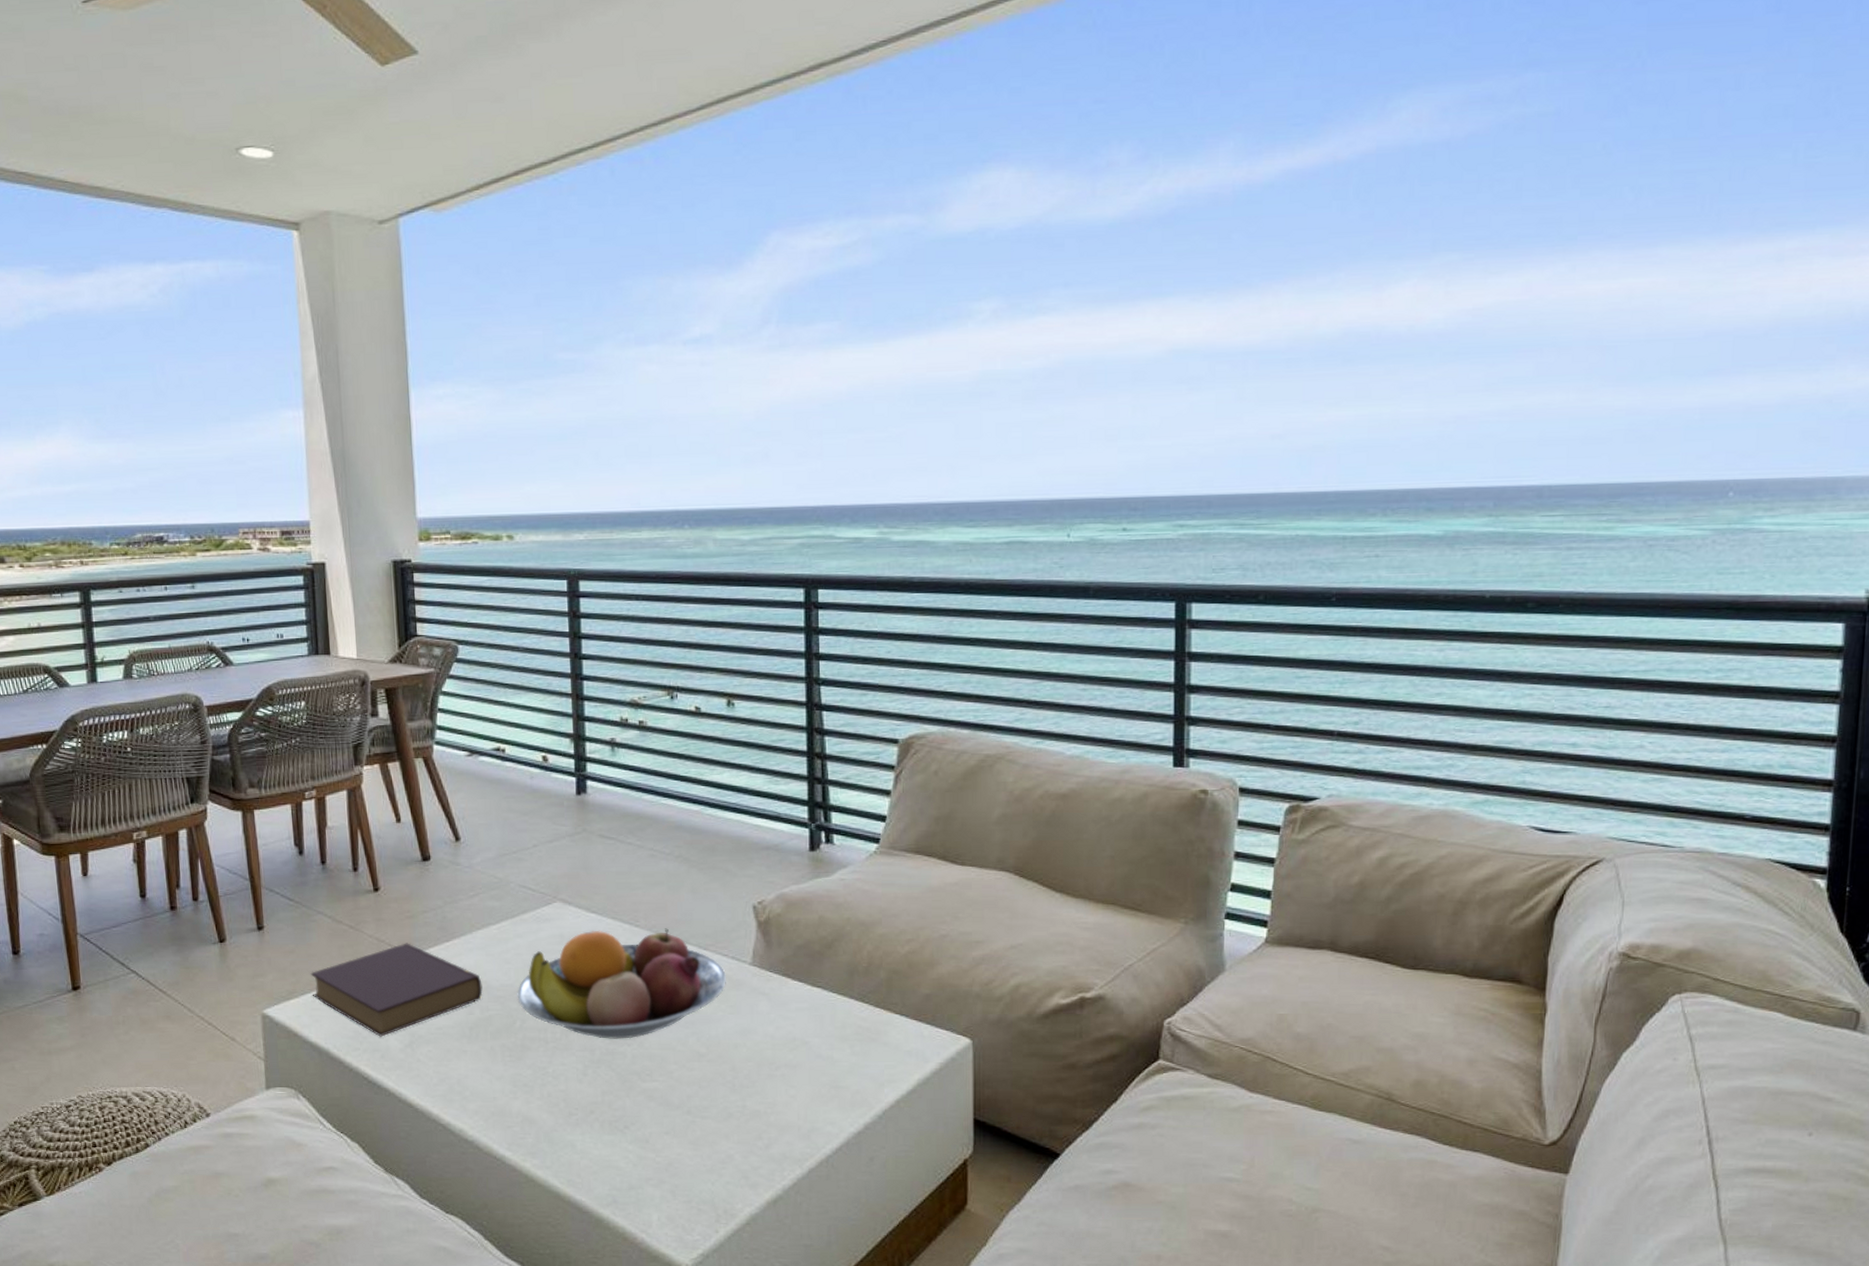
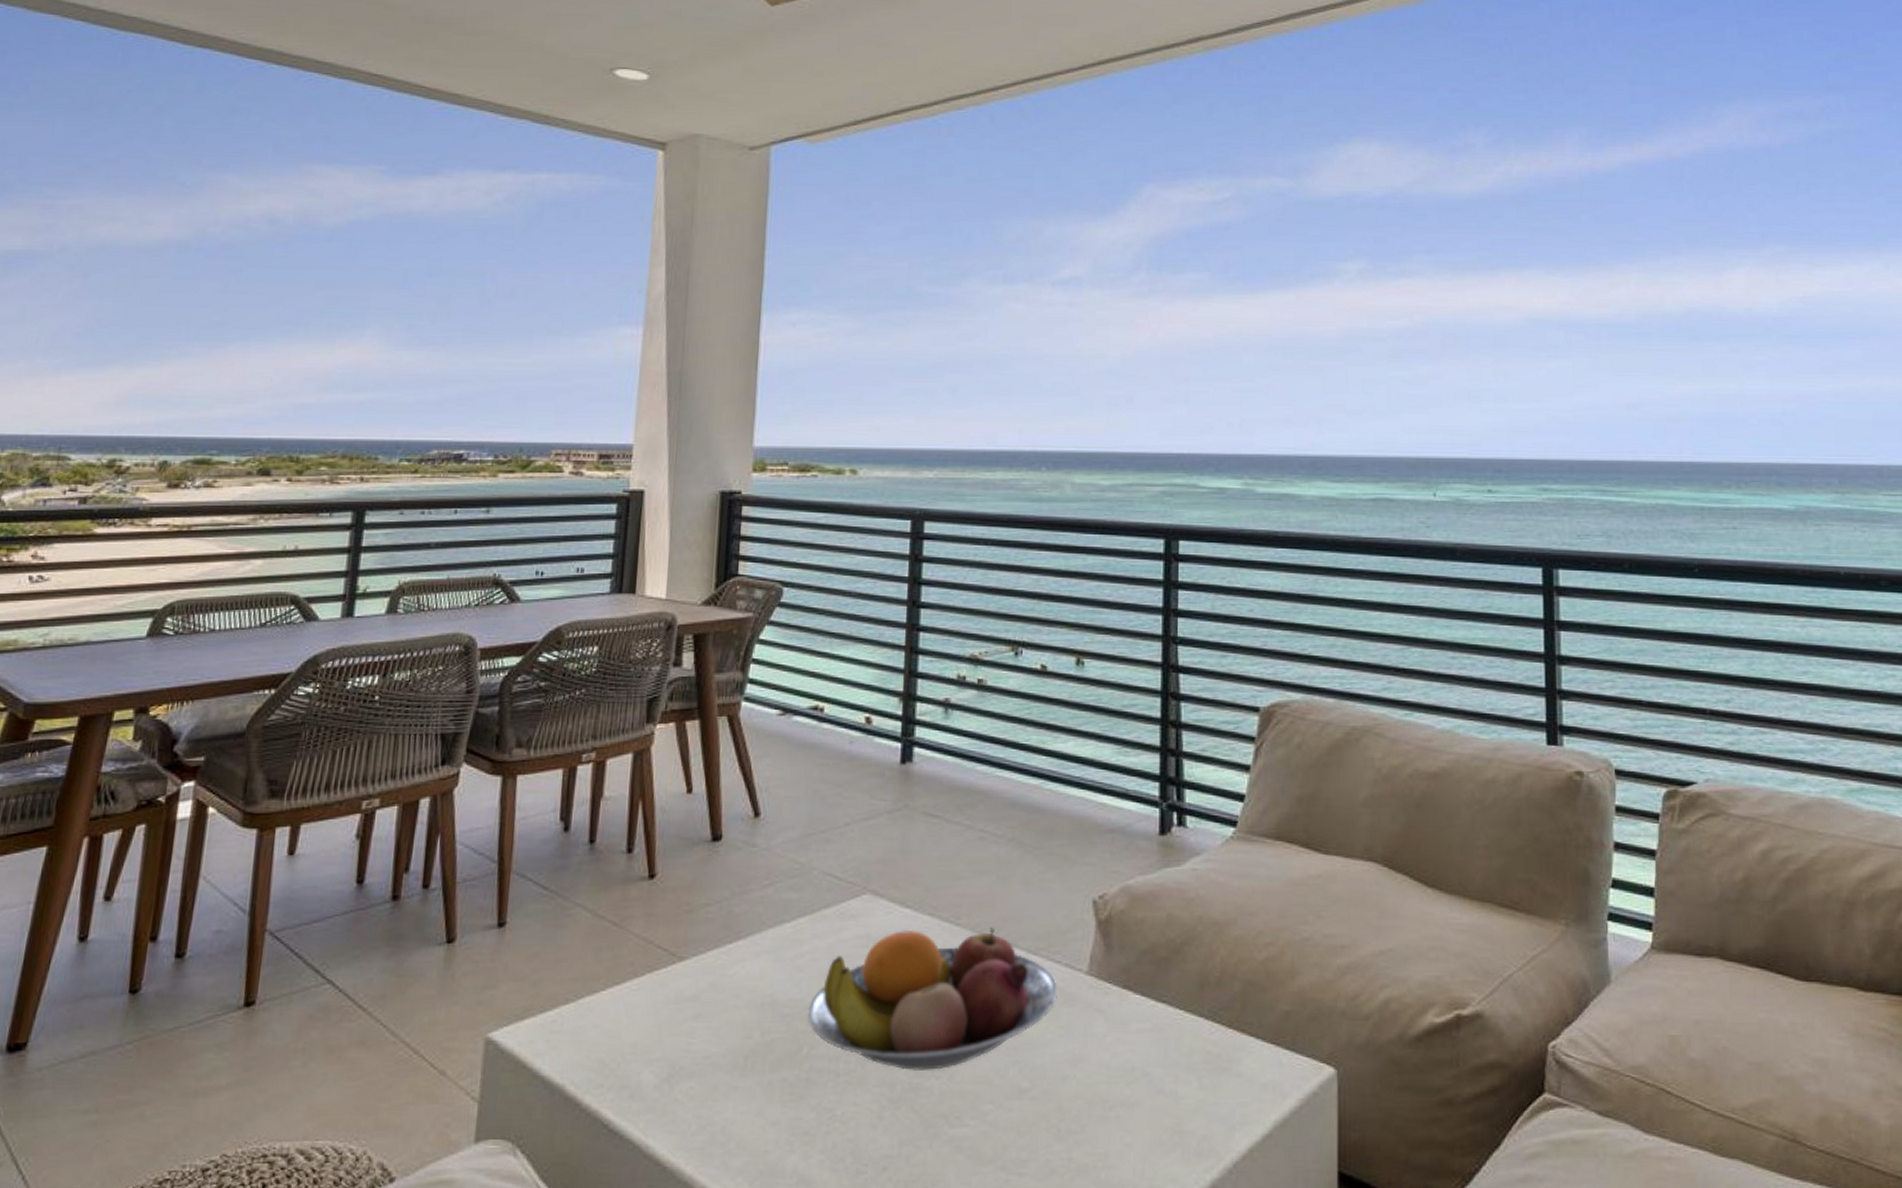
book: present [310,943,483,1037] -> none [554,944,767,1069]

